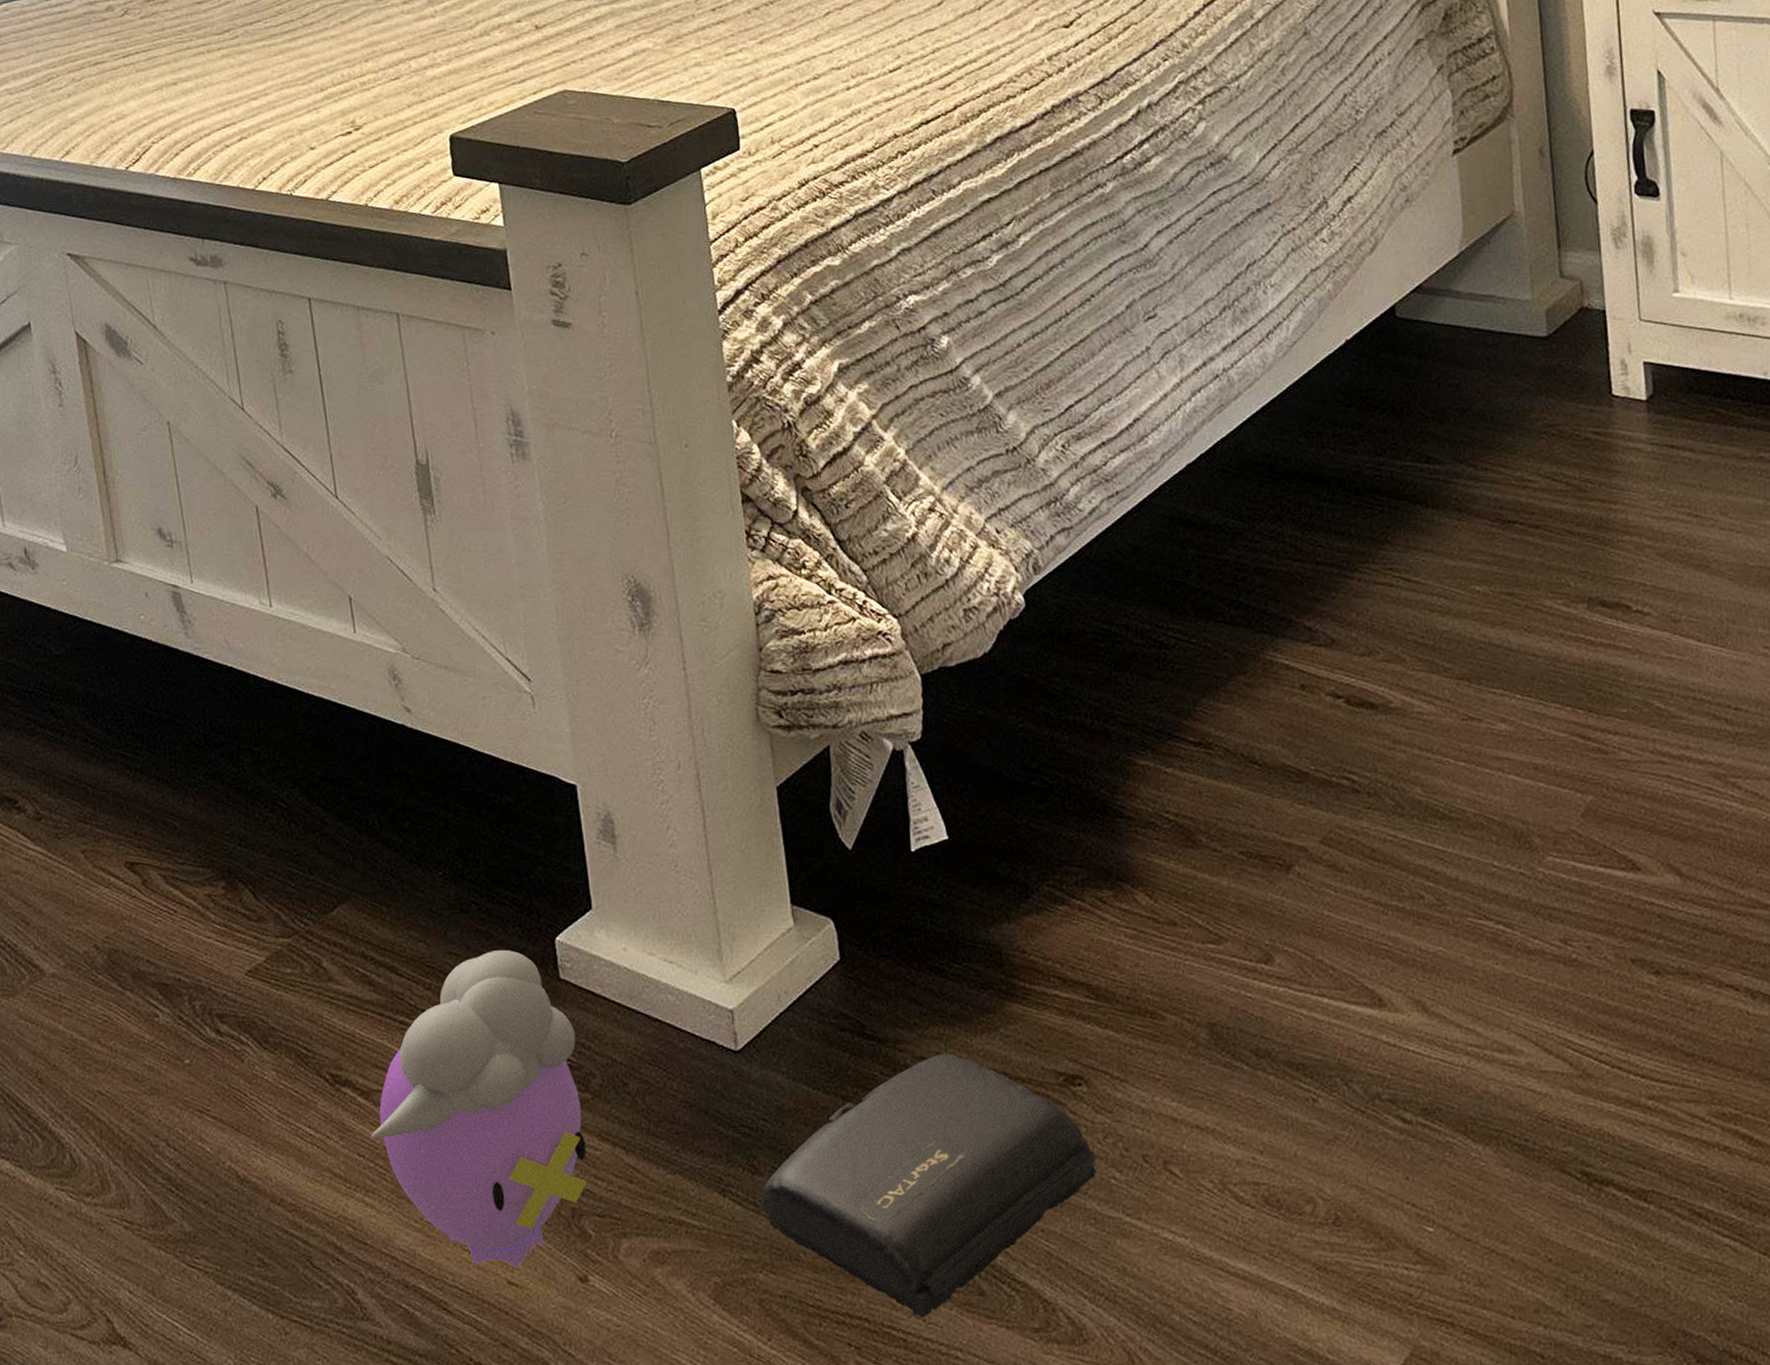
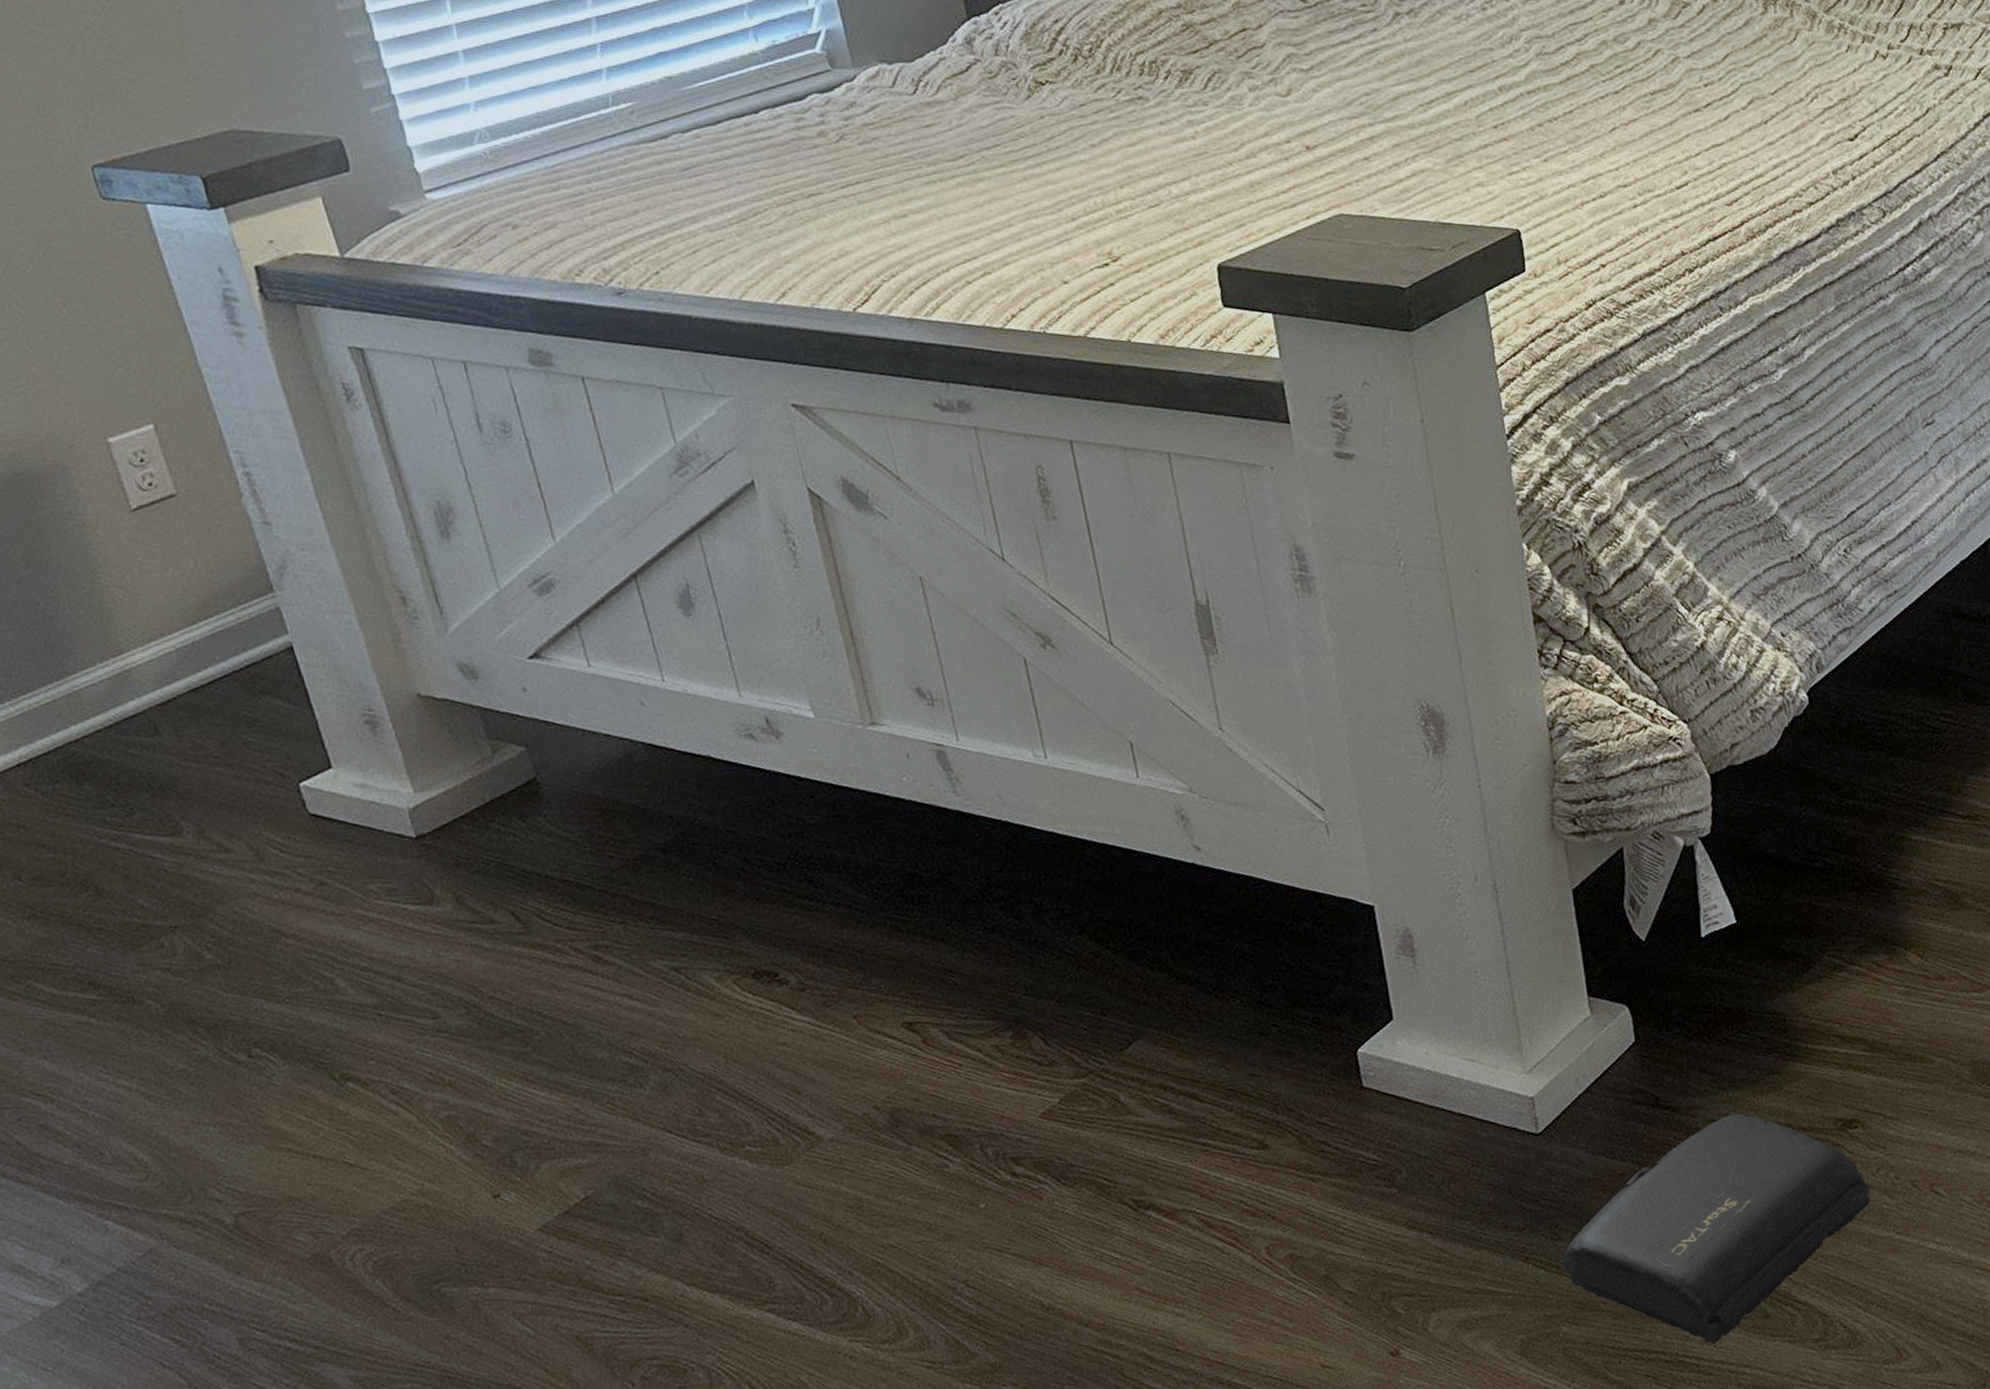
plush toy: present [370,950,587,1268] -> none [1177,1066,1396,1355]

